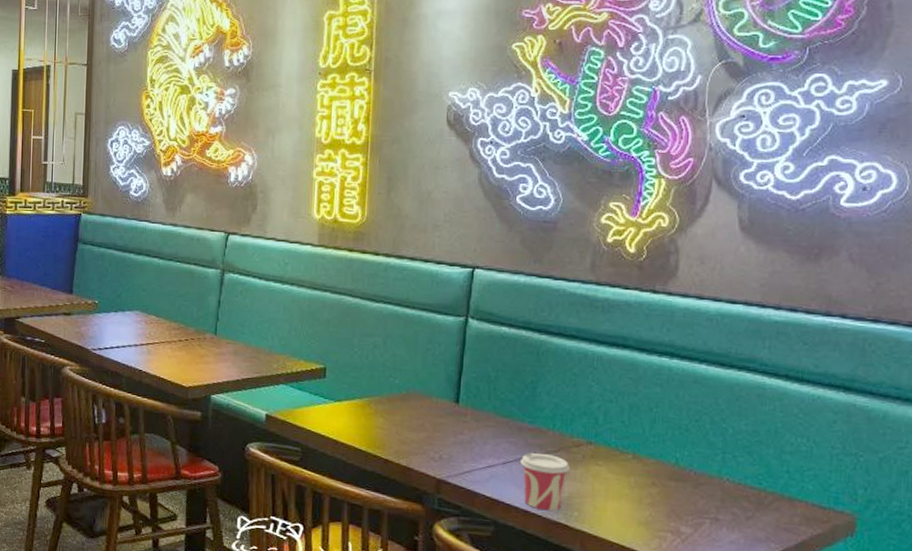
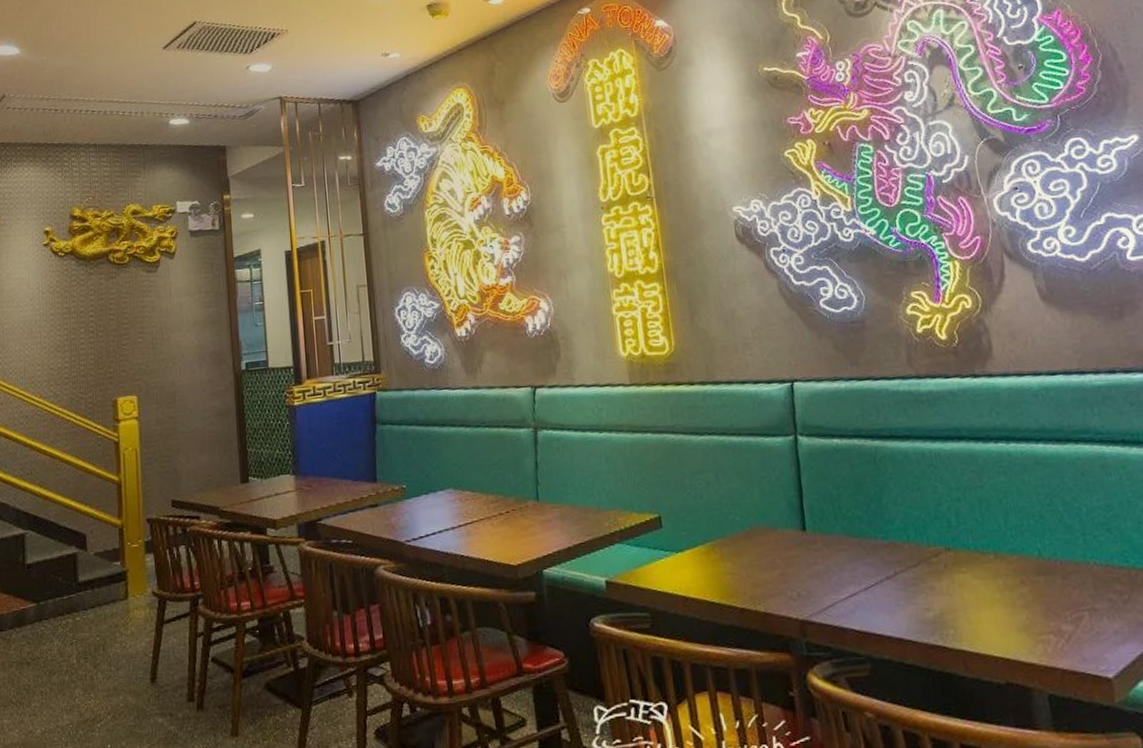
cup: present [519,452,571,511] -> none [881,569,935,635]

